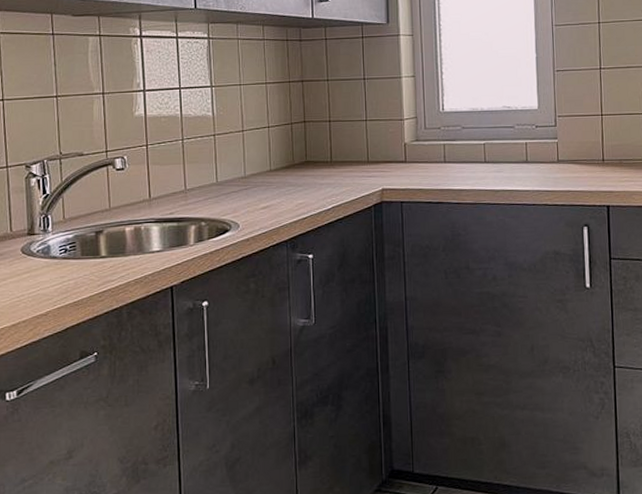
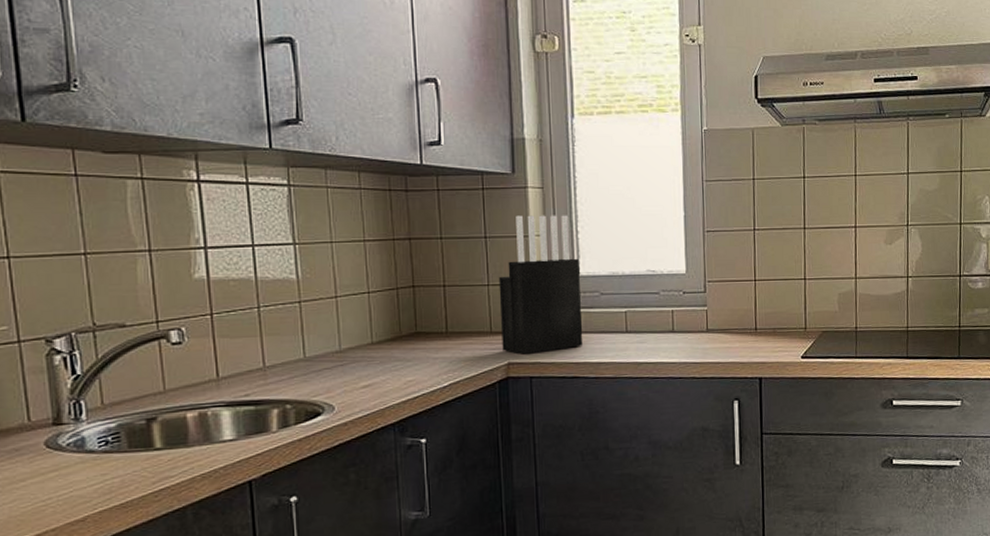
knife block: none [375,58,446,181] -> present [498,215,582,354]

